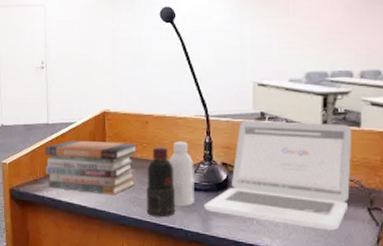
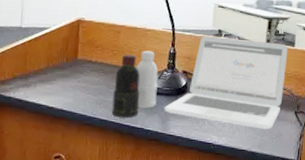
book stack: present [45,140,138,196] -> none [15,44,109,98]

